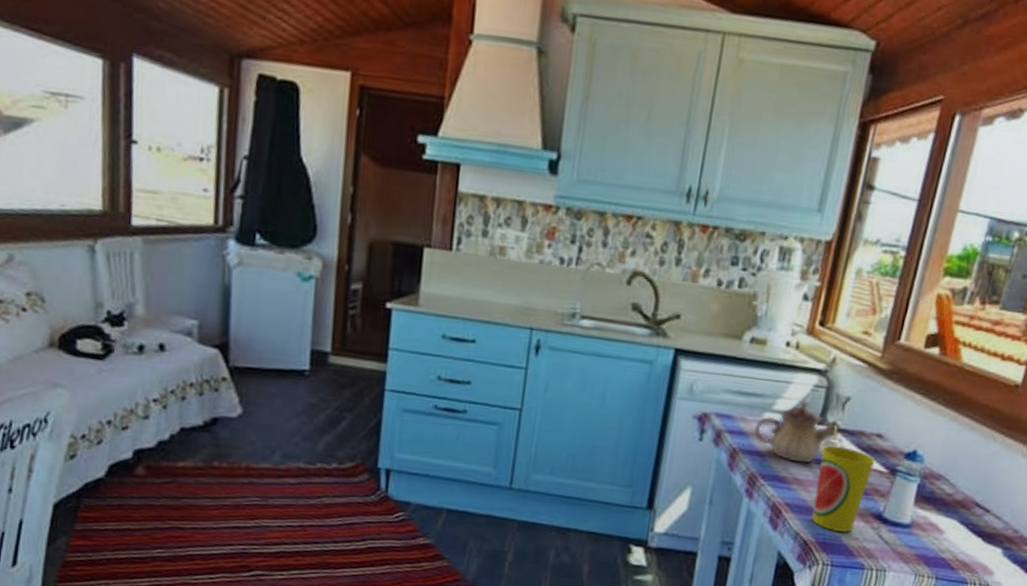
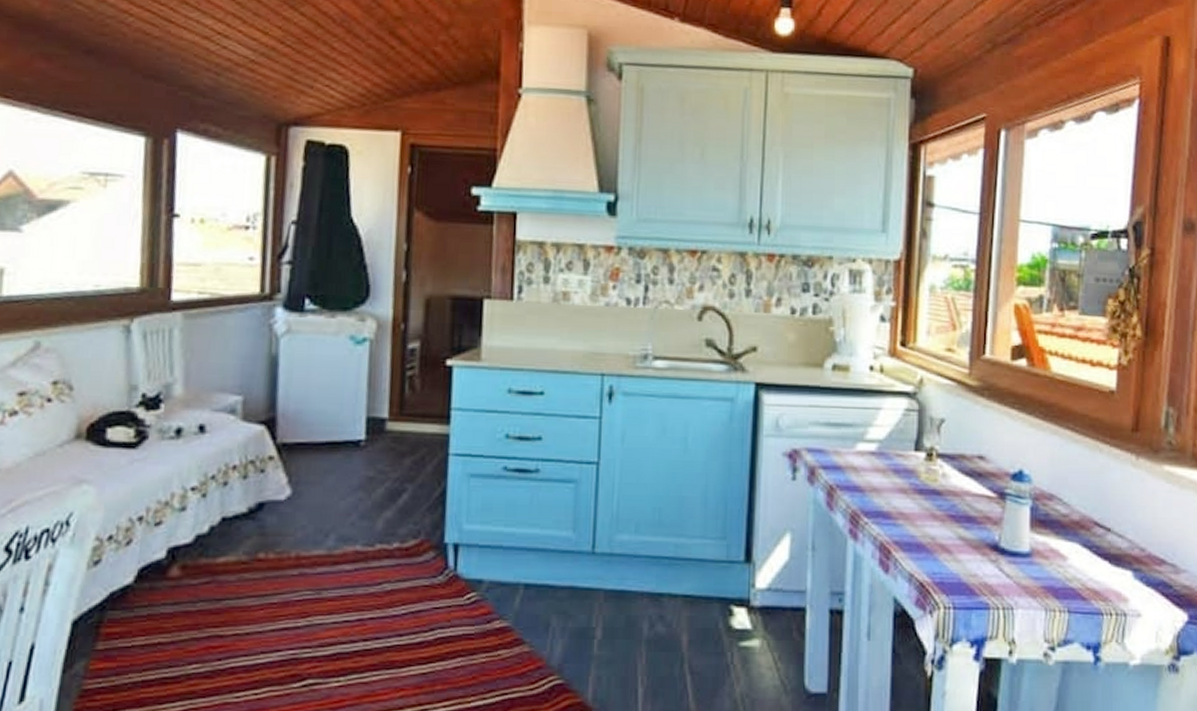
teapot: present [753,400,836,463] -> none [848,426,934,495]
cup: present [811,444,876,532] -> none [922,472,981,568]

